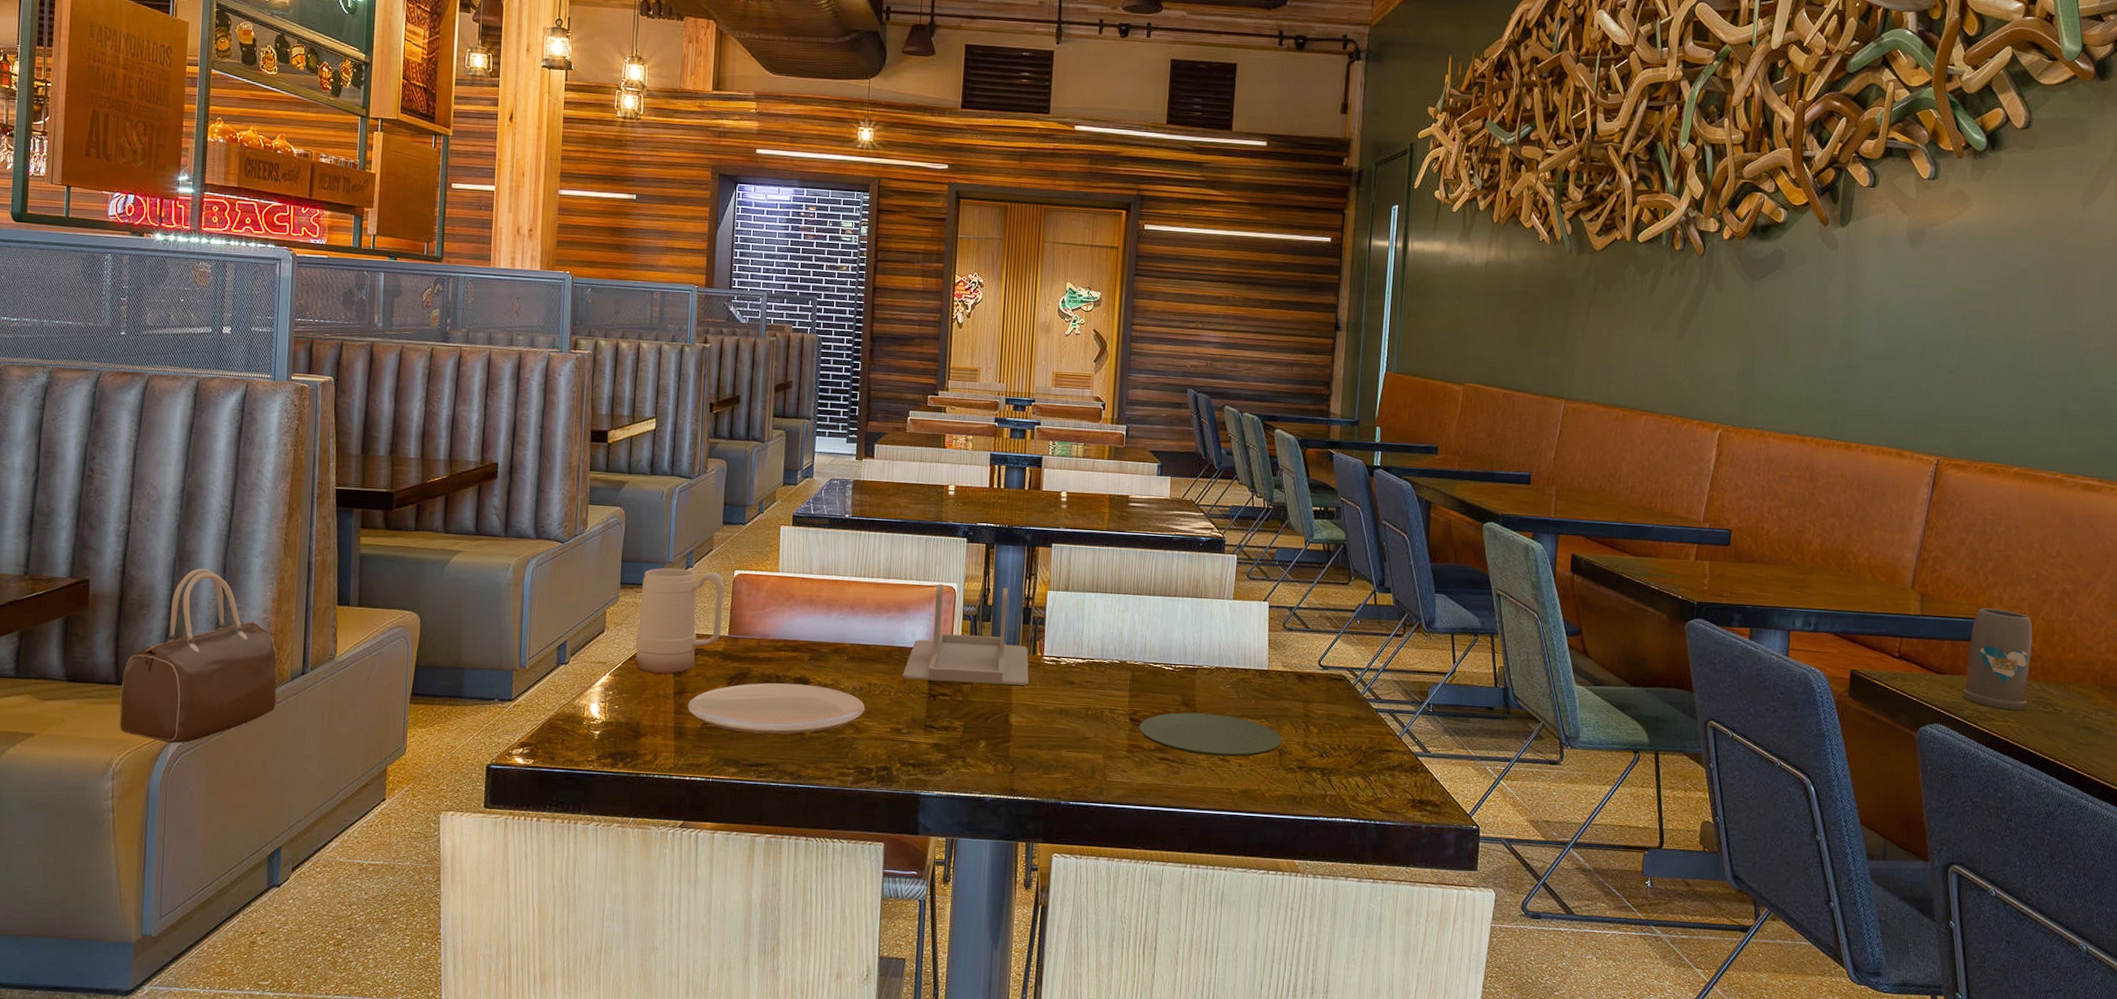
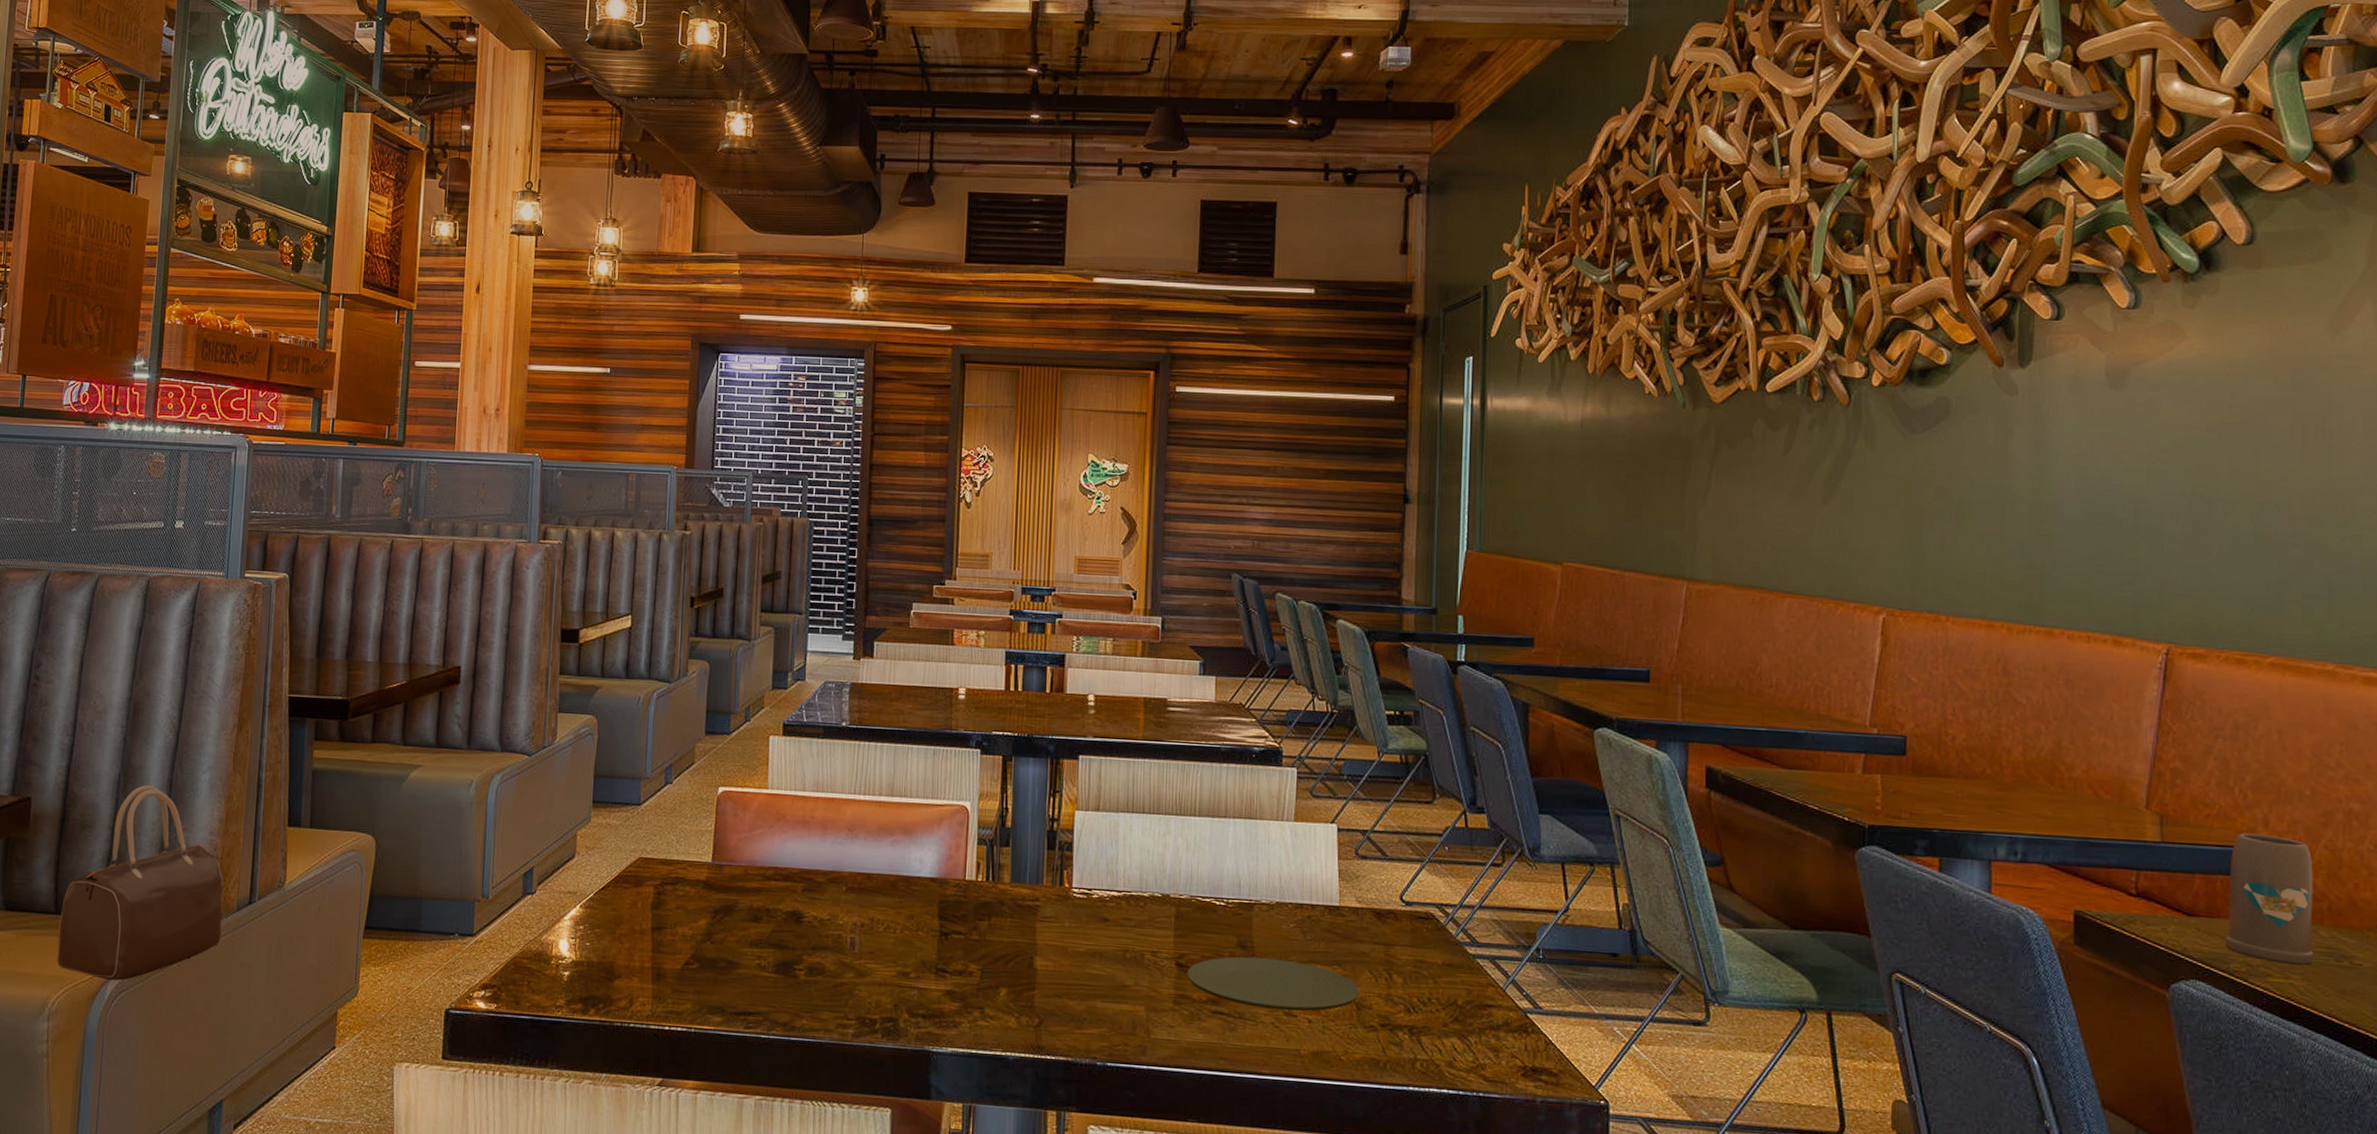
beer mug: present [635,568,725,674] -> none [608,784,708,907]
plate: present [688,682,866,734] -> none [667,917,868,978]
napkin holder: present [902,584,1029,685] -> none [909,802,1056,923]

